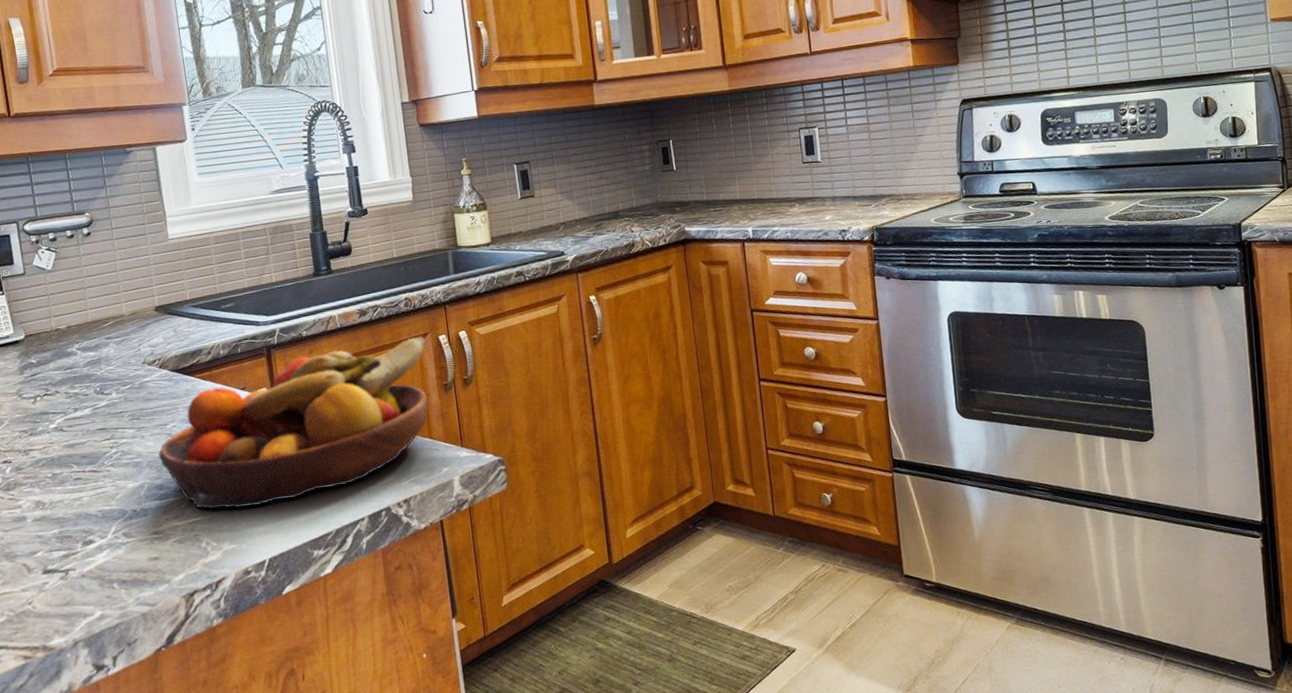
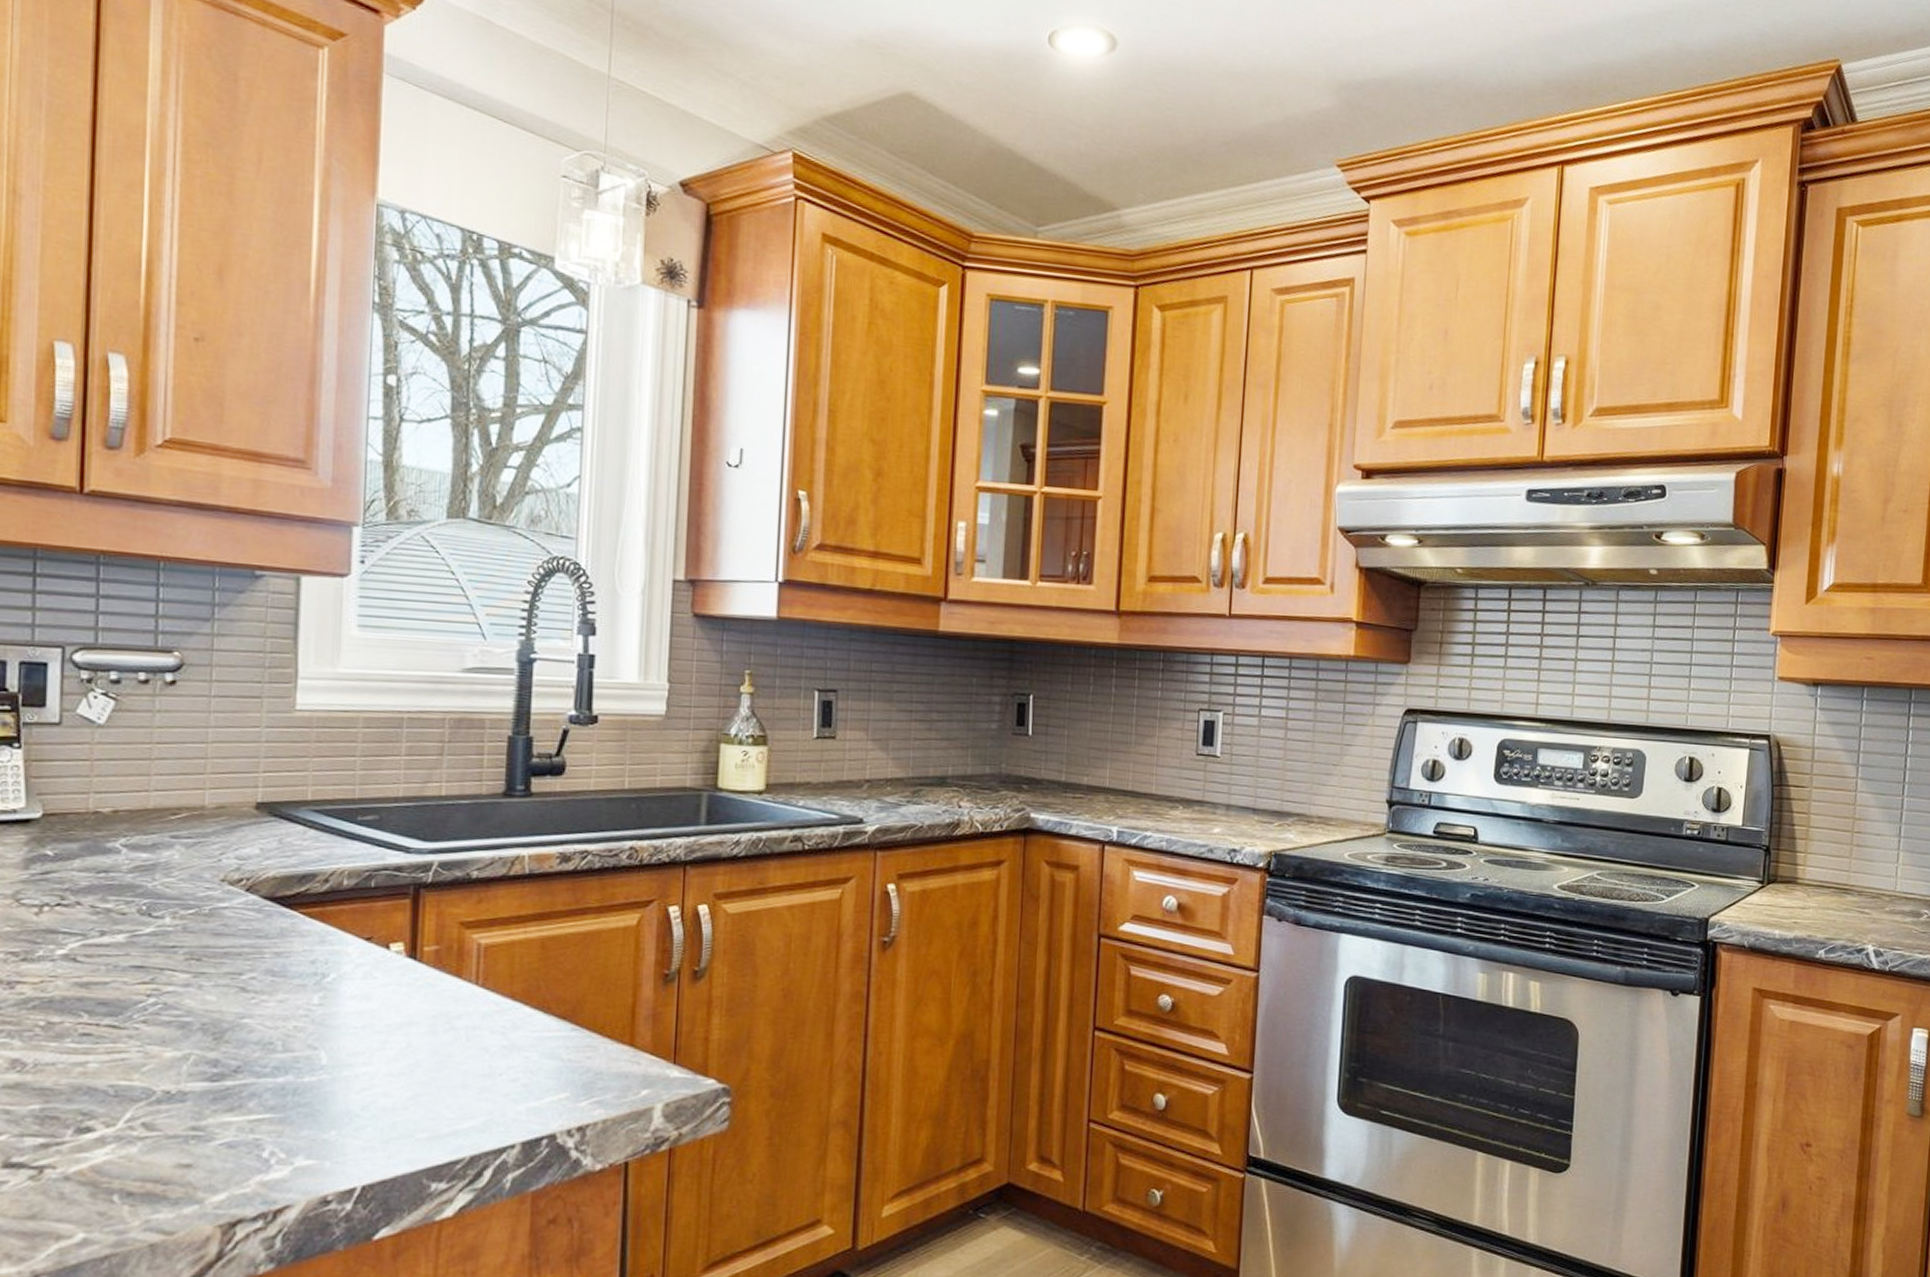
fruit bowl: present [158,336,429,509] -> none [219,903,651,1109]

